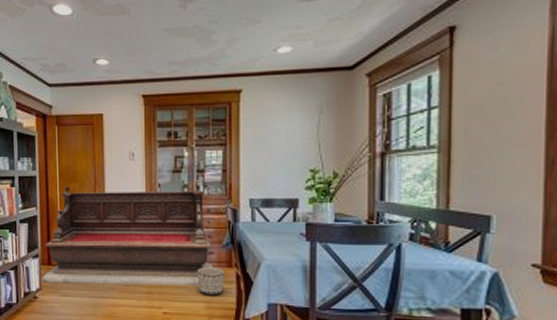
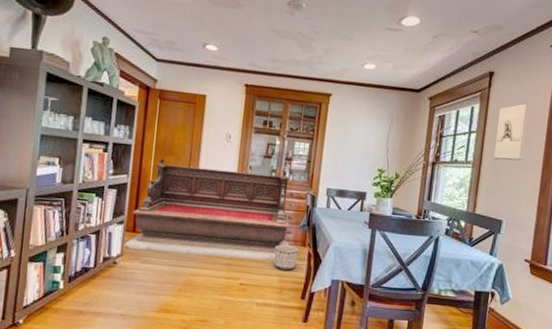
wall sculpture: none [469,58,519,138] -> present [494,103,532,161]

